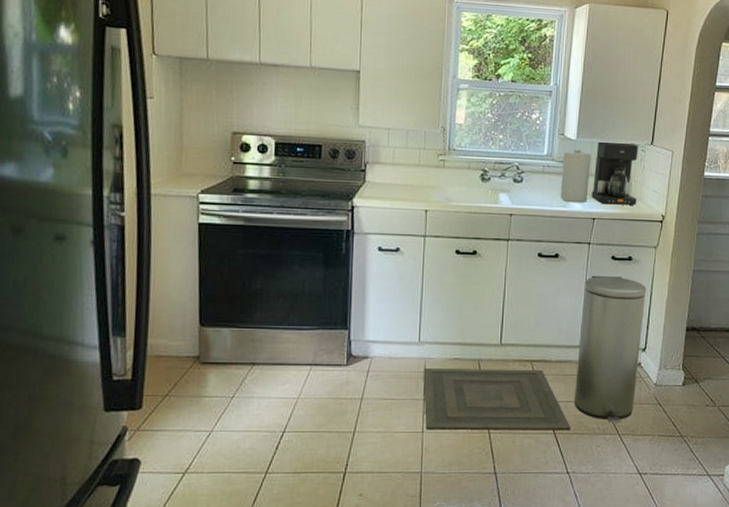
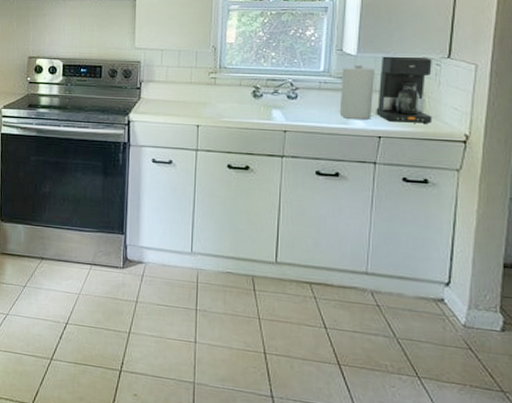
bath mat: present [423,367,570,431] -> none [195,278,358,363]
pedal bin: present [574,275,646,423] -> none [361,197,448,364]

